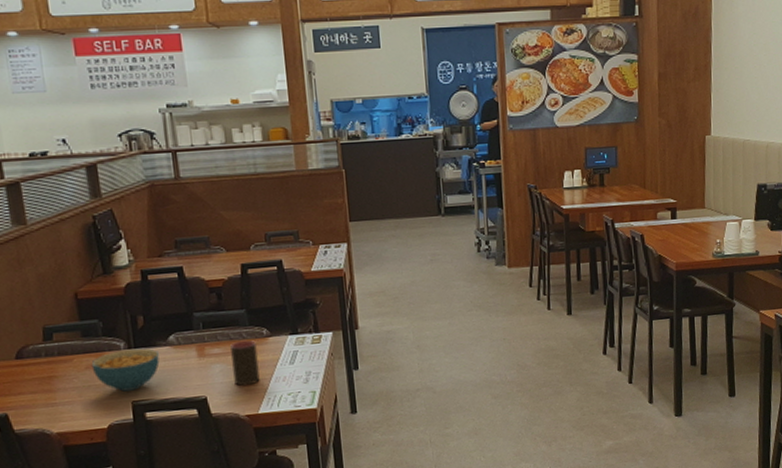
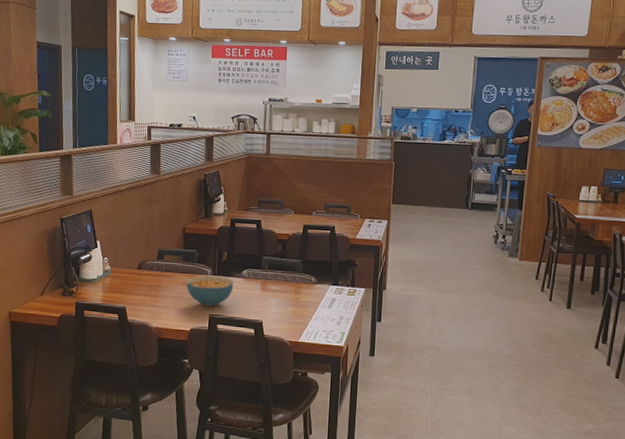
cup: present [230,340,260,386] -> none [284,283,305,319]

